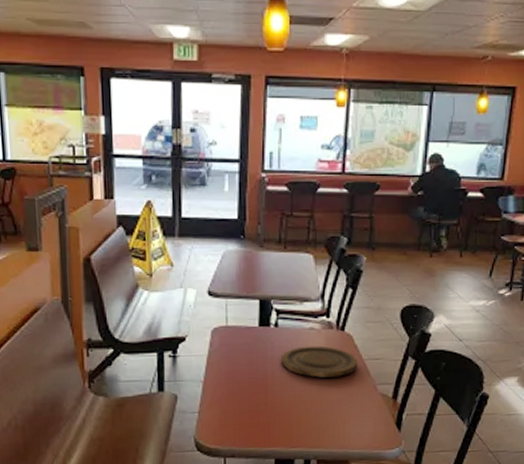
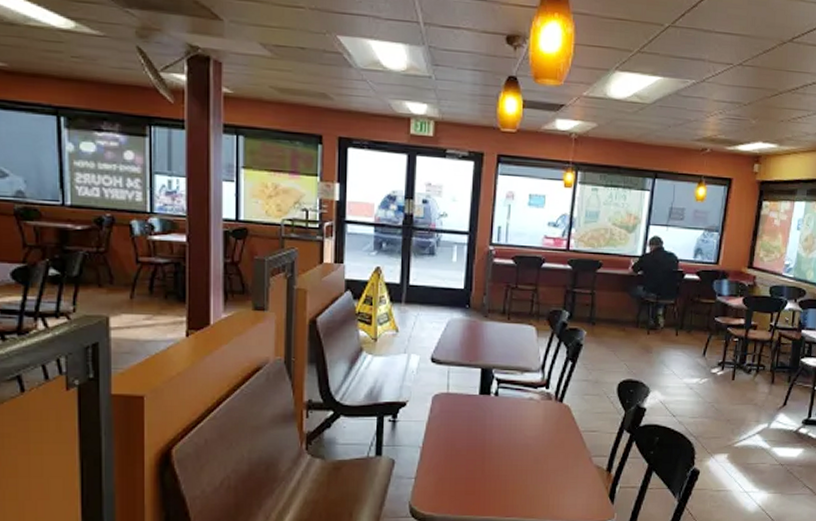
plate: present [281,346,357,378] -> none [500,416,574,448]

